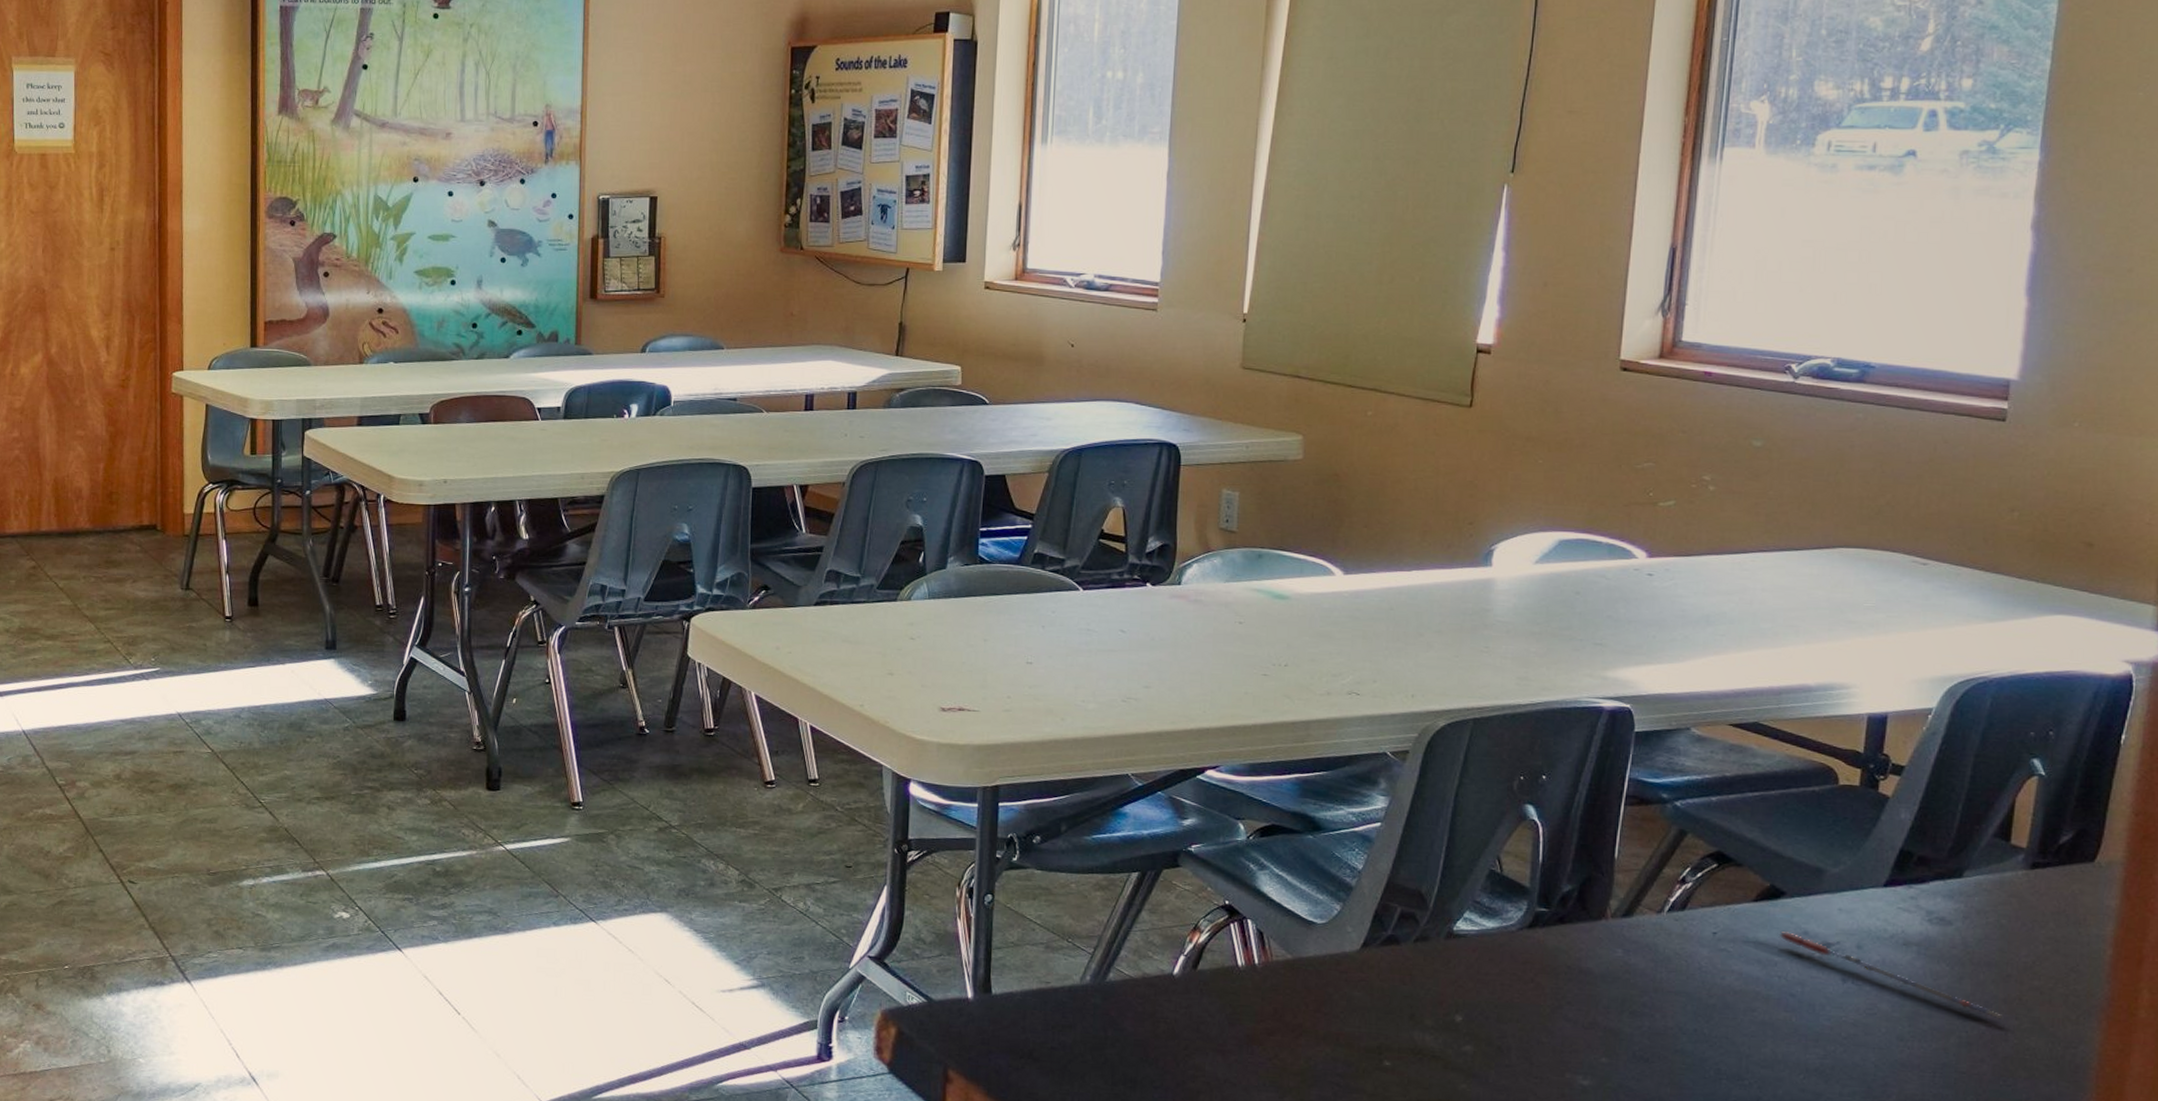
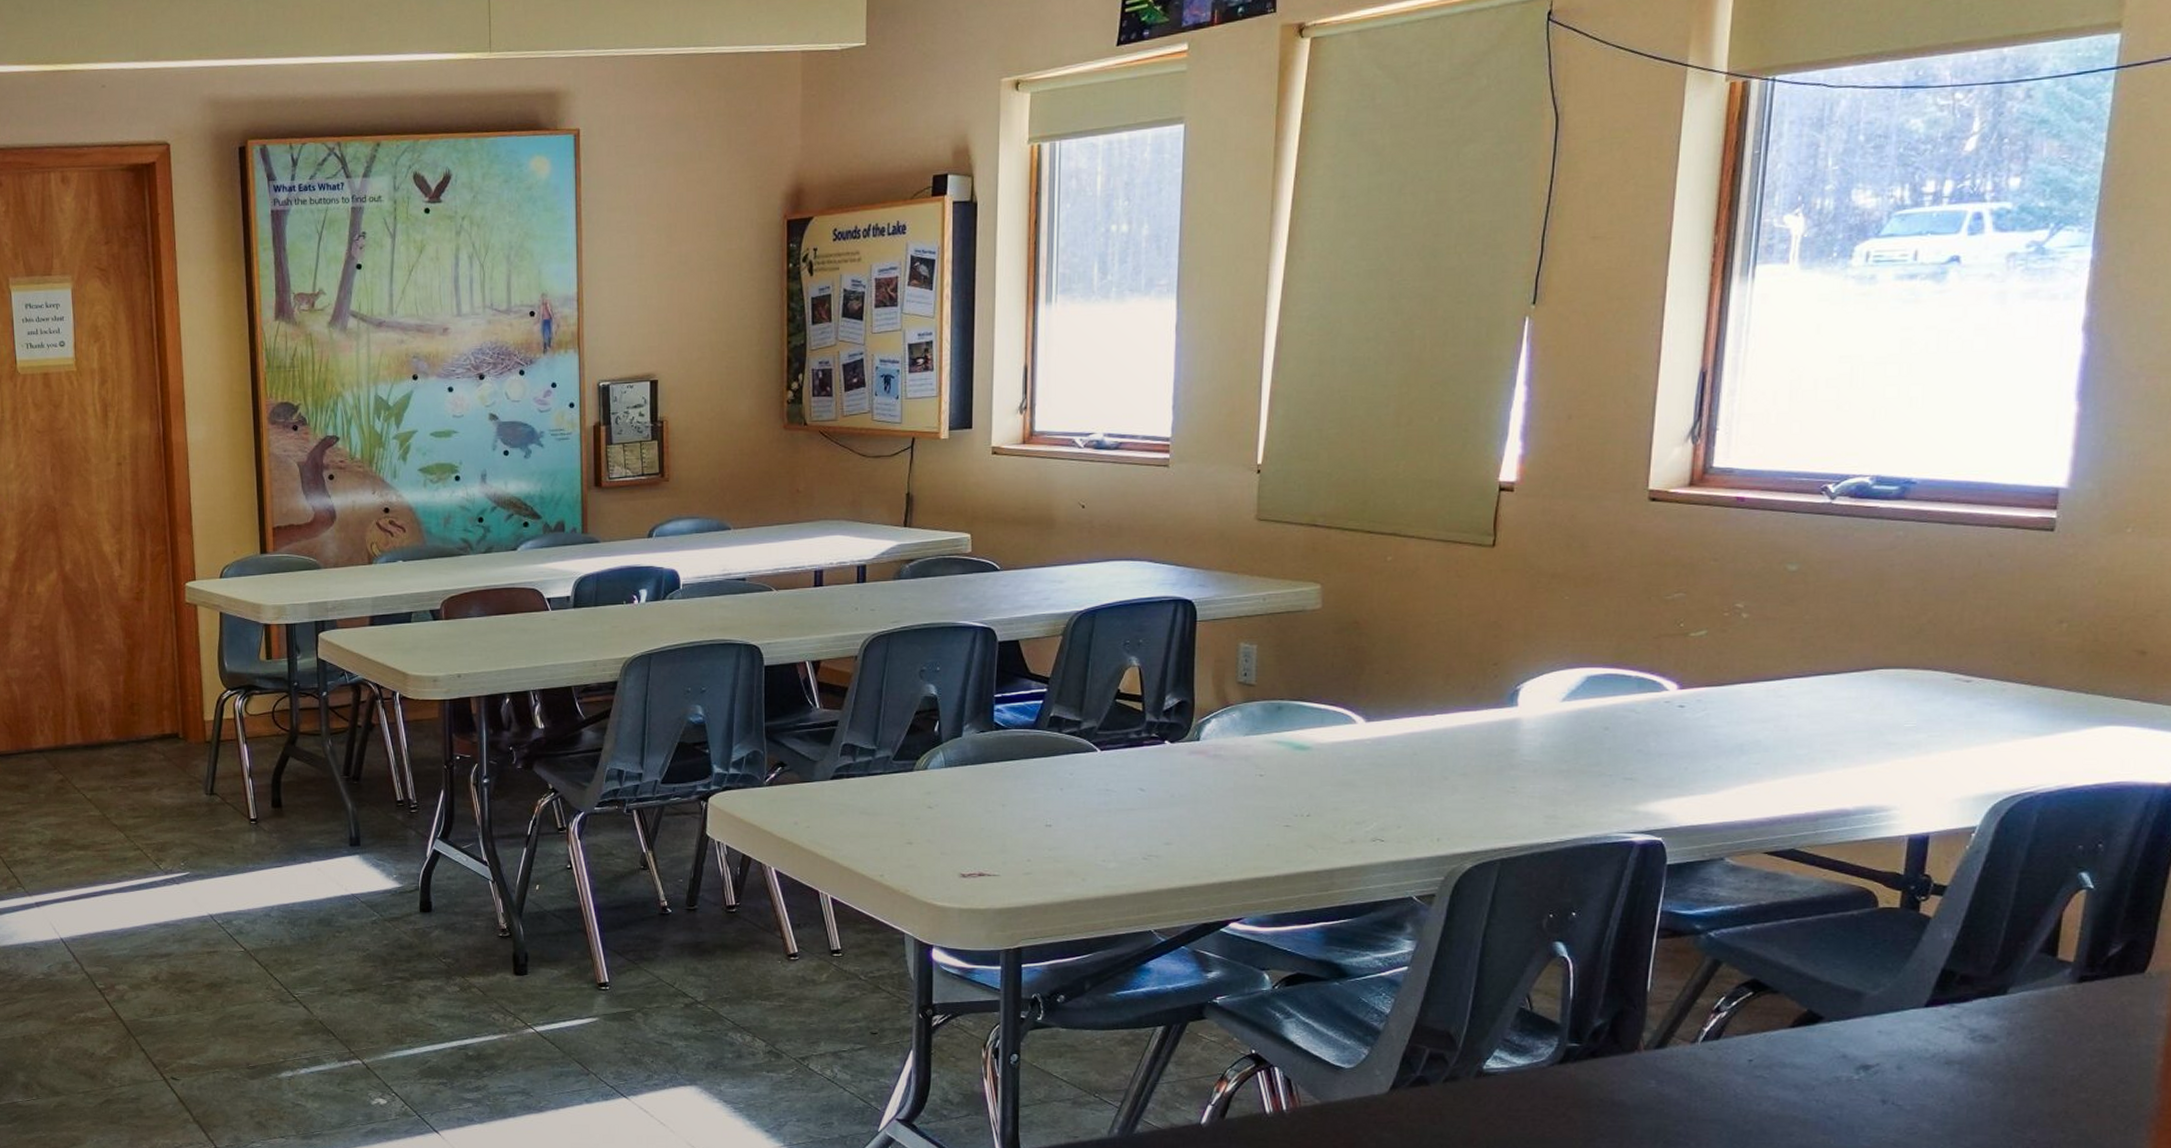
pen: present [1779,931,2004,1020] -> none [1816,1056,2049,1133]

